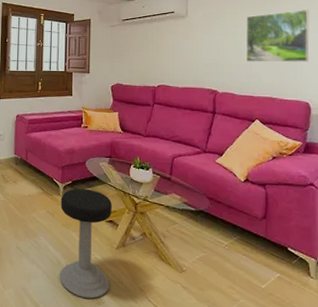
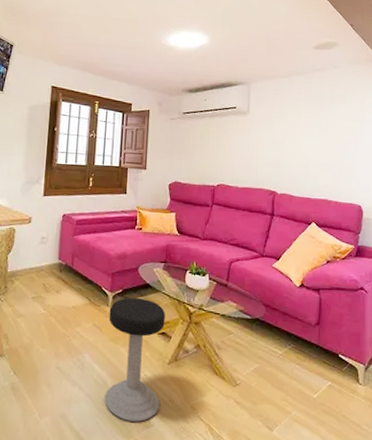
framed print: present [245,9,309,63] -> none [304,112,363,165]

